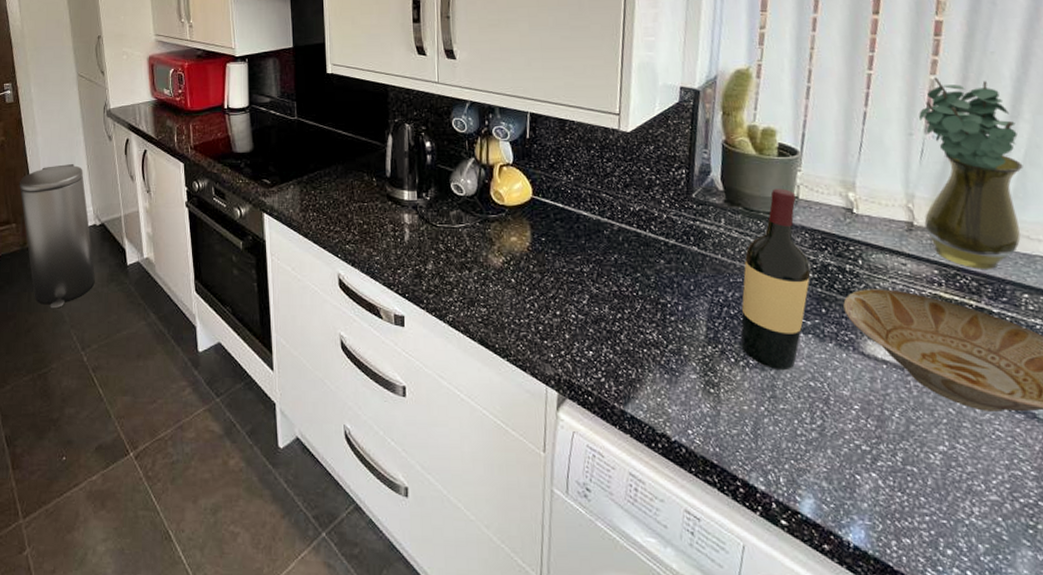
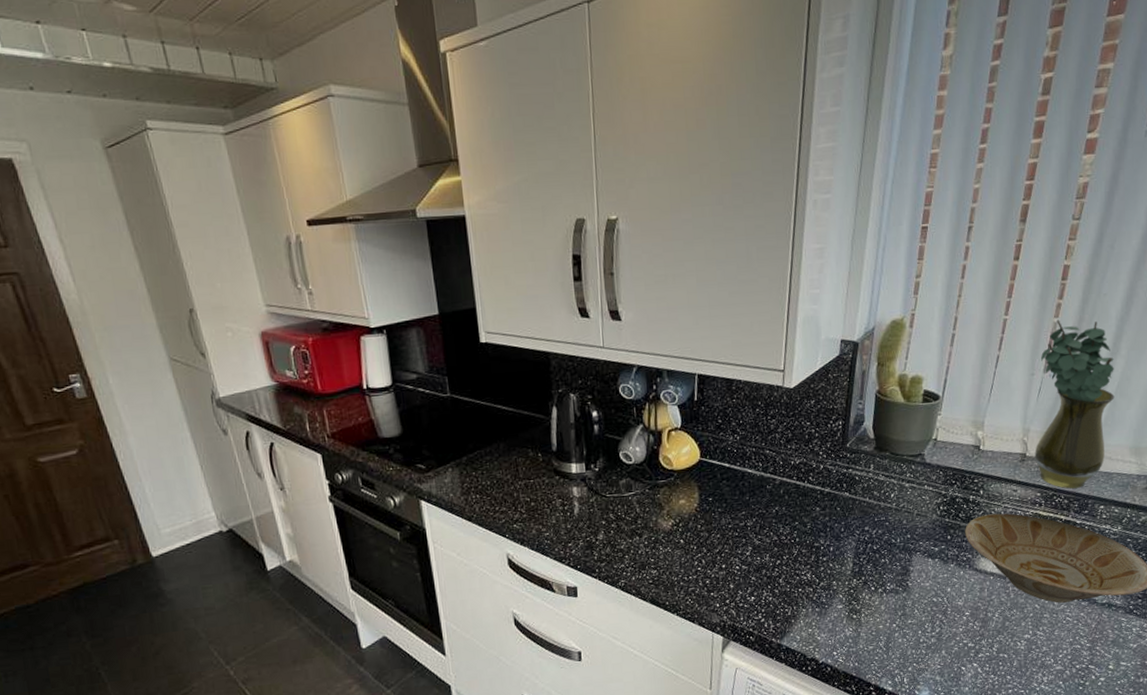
pedal bin: present [19,164,95,309] -> none [113,466,231,627]
wine bottle: present [740,188,811,371] -> none [880,432,942,592]

